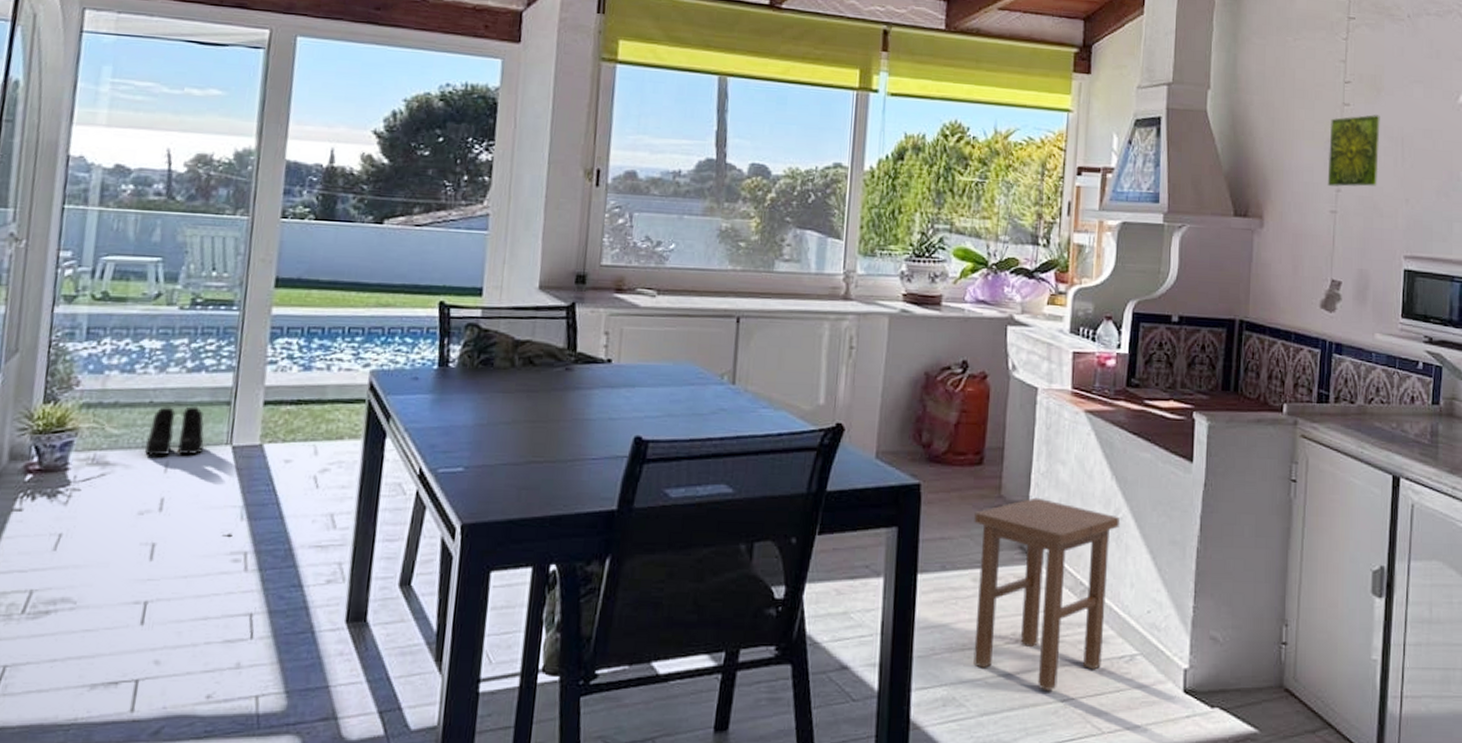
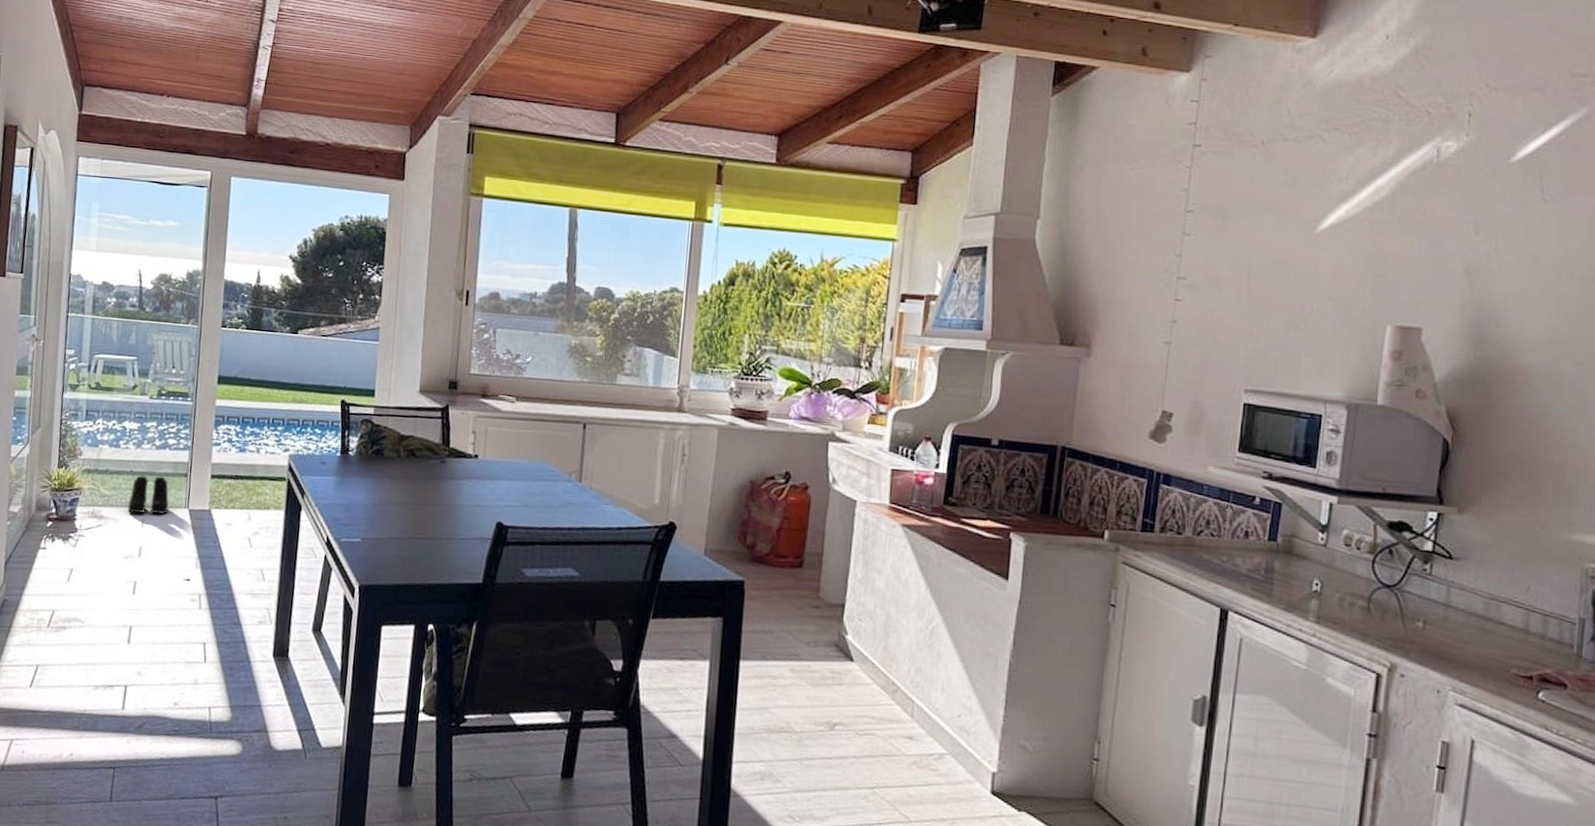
stool: present [973,497,1120,692] -> none [789,601,933,778]
decorative tile: present [1327,114,1380,187] -> none [1162,245,1225,318]

